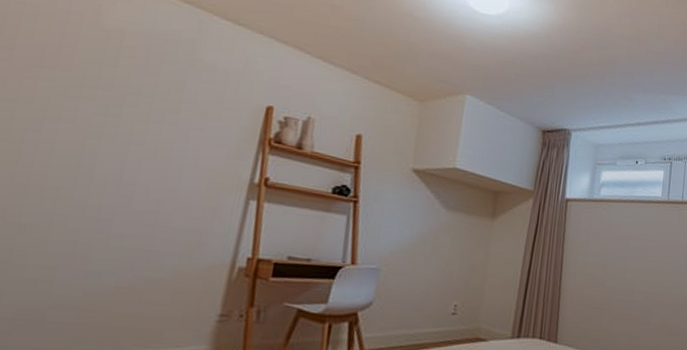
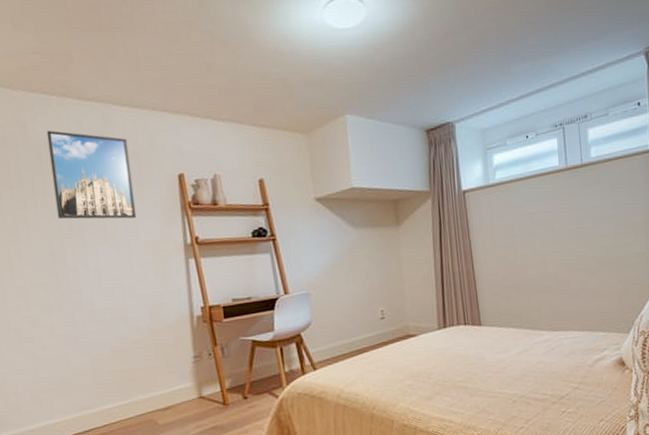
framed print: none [103,19,219,140] -> present [46,130,137,219]

